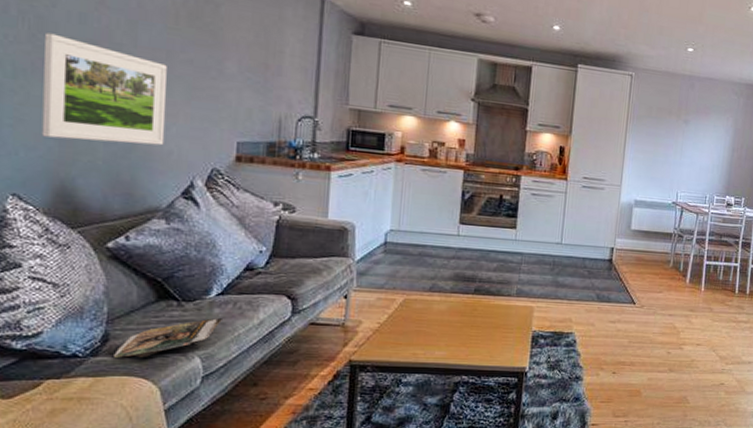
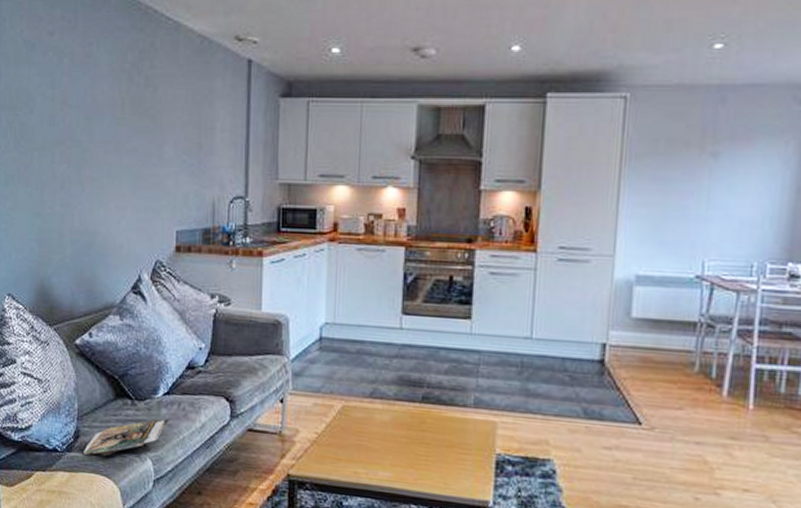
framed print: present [41,32,167,146] -> none [25,139,117,240]

